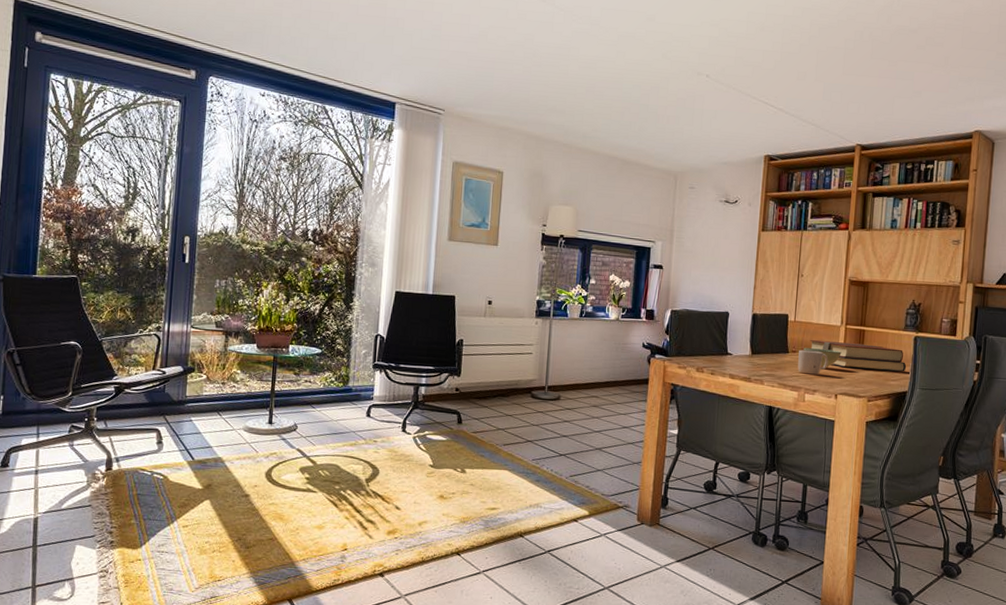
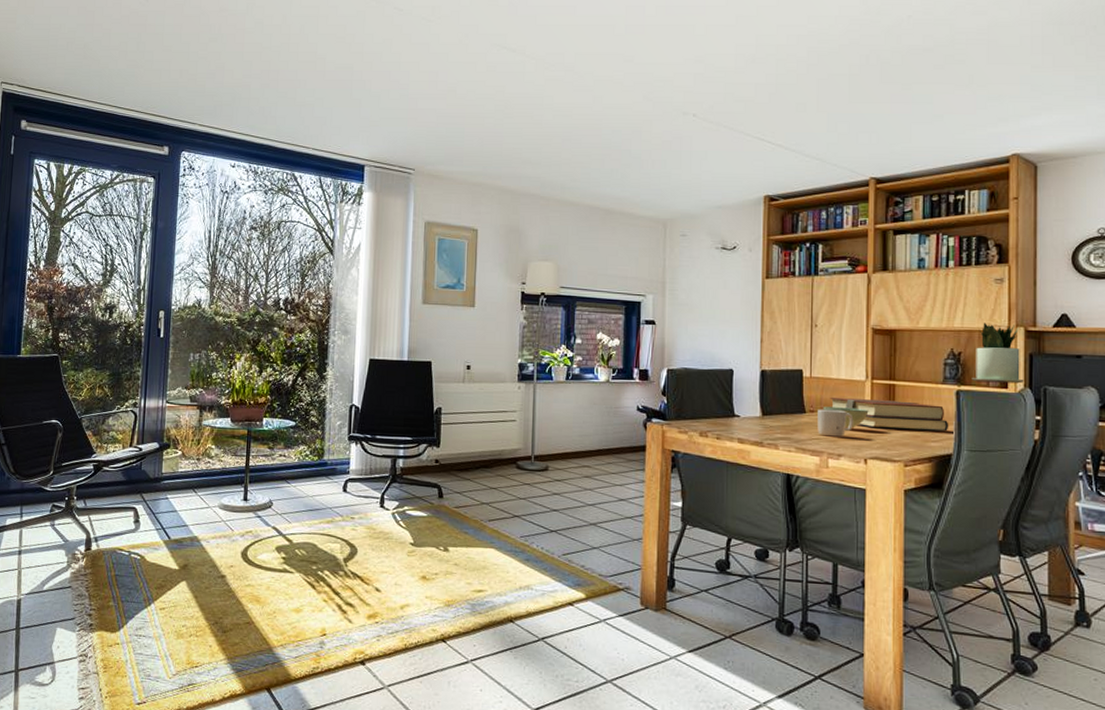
planter: none [927,278,970,332] -> present [972,322,1024,384]

